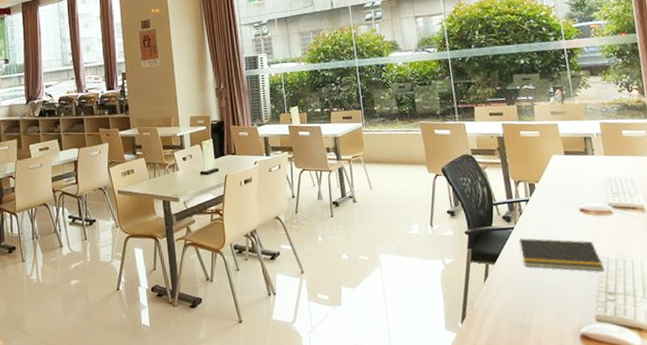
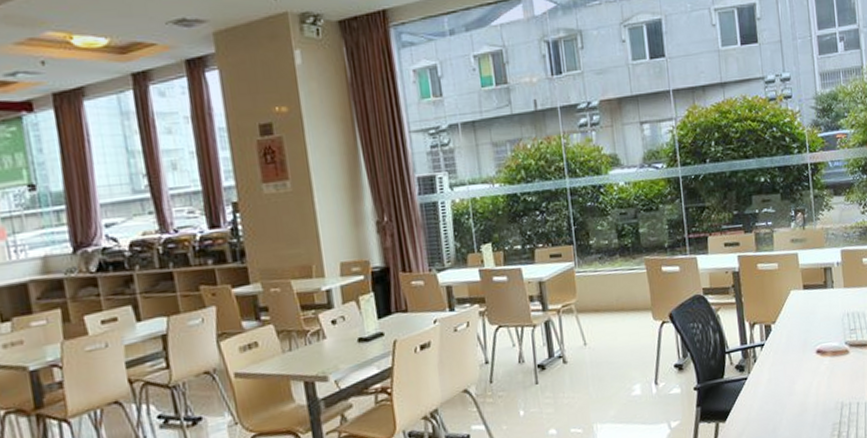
notepad: present [518,238,604,272] -> none [751,385,838,422]

